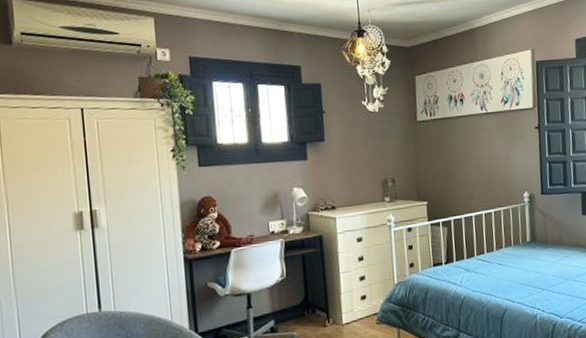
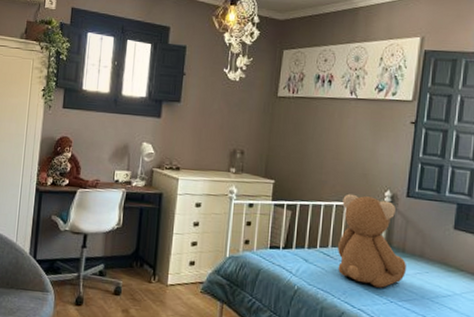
teddy bear: none [489,200,552,280] -> present [337,193,407,288]

